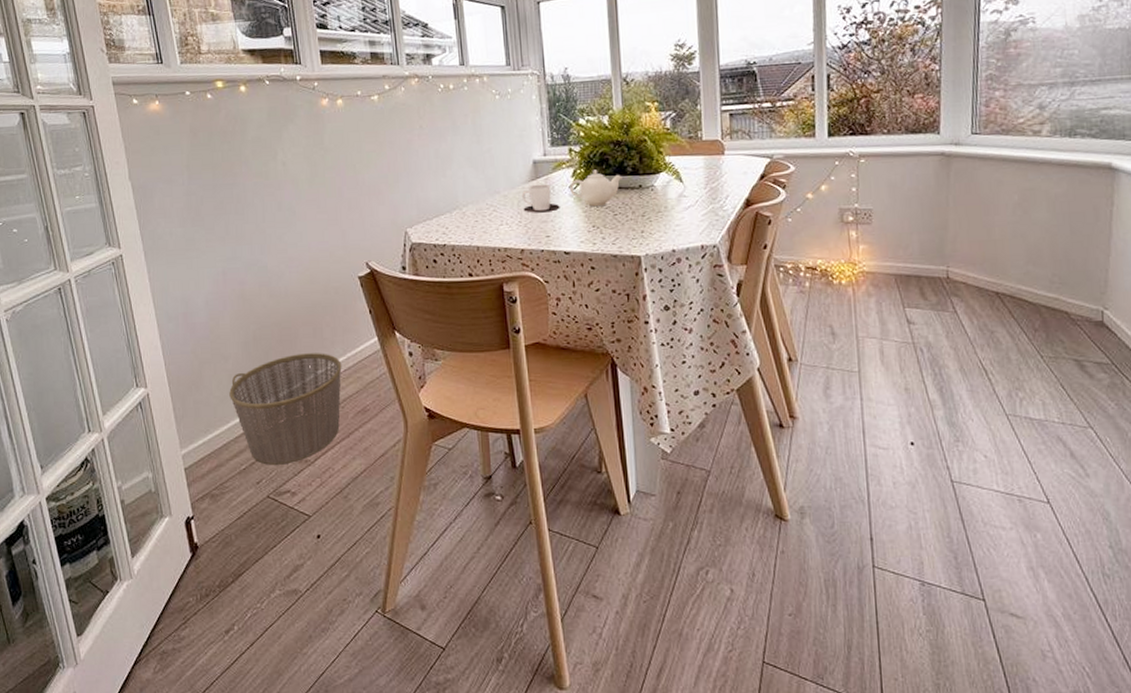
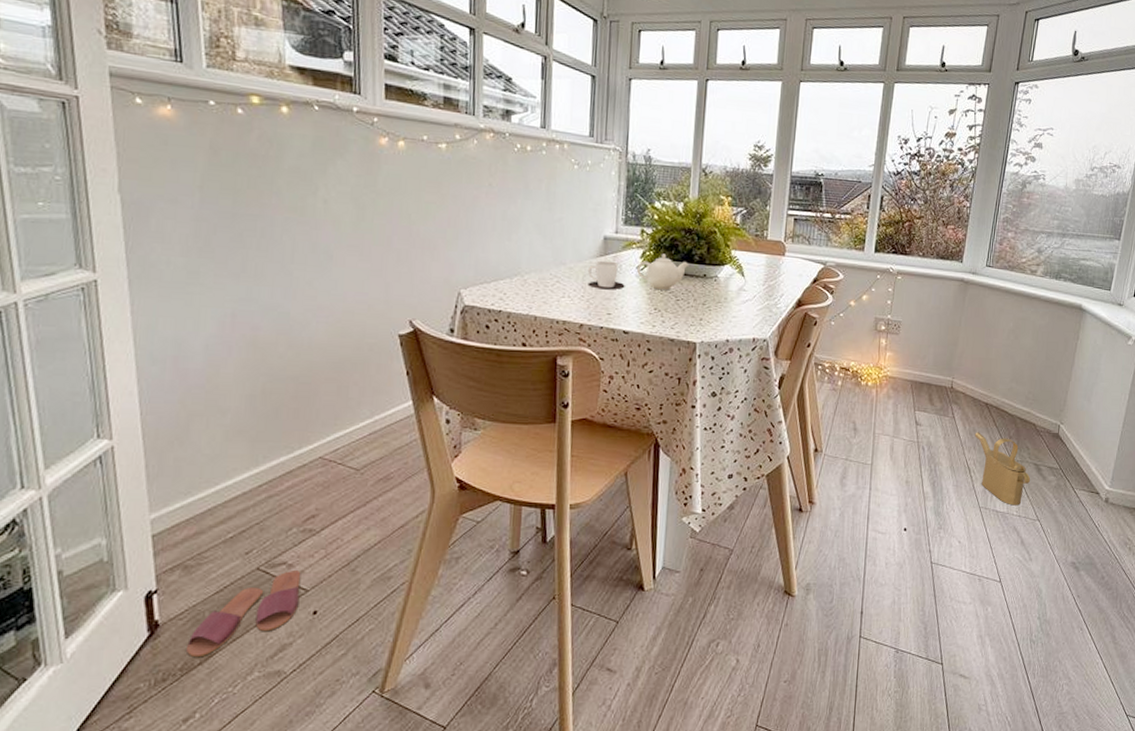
slippers: none [221,498,305,576] -> present [187,571,301,658]
basket: present [229,353,342,465] -> none [222,412,367,534]
watering can: none [986,327,1071,411] -> present [974,432,1030,506]

